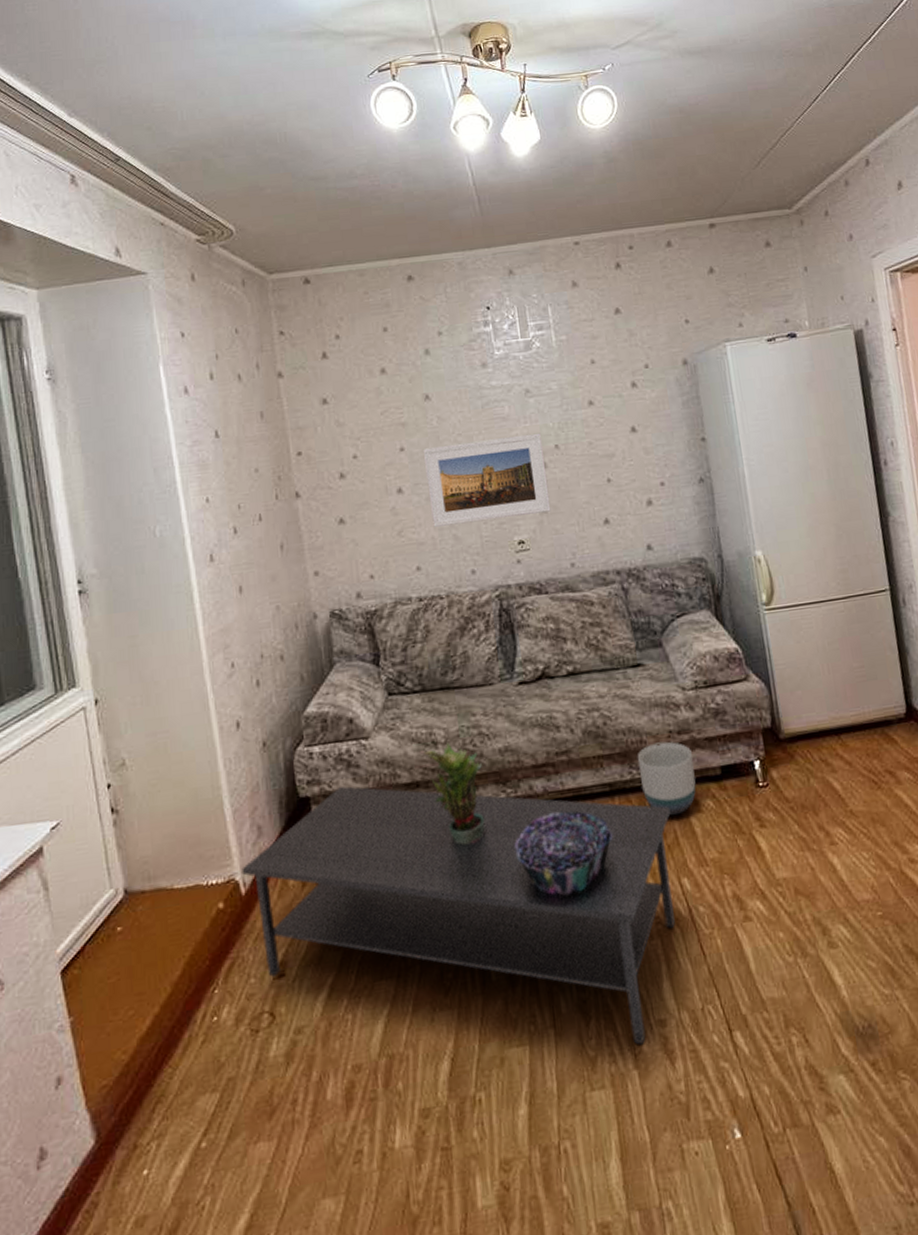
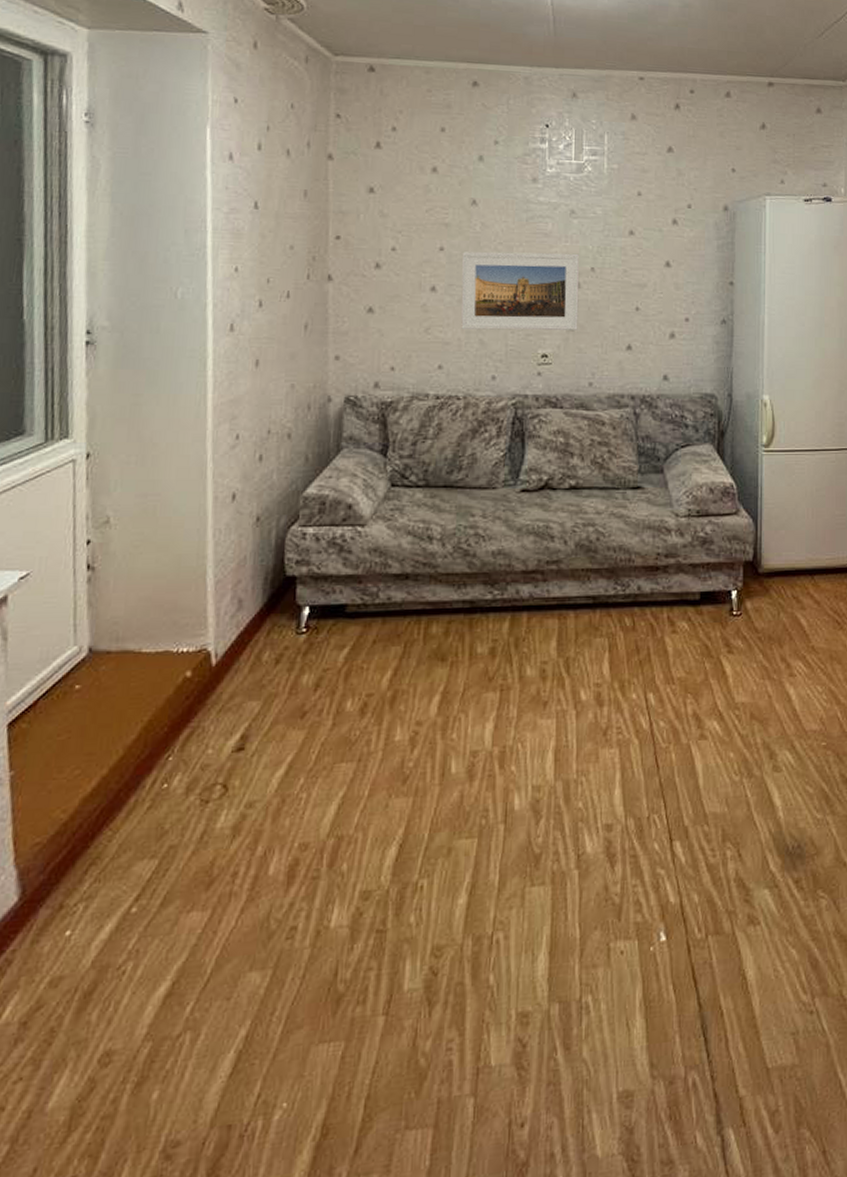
coffee table: present [241,786,675,1045] -> none [215,569,647,847]
potted plant: present [419,743,486,845] -> none [413,539,473,640]
decorative bowl: present [514,811,613,896] -> none [493,618,589,699]
planter: present [637,741,696,816] -> none [623,563,675,634]

